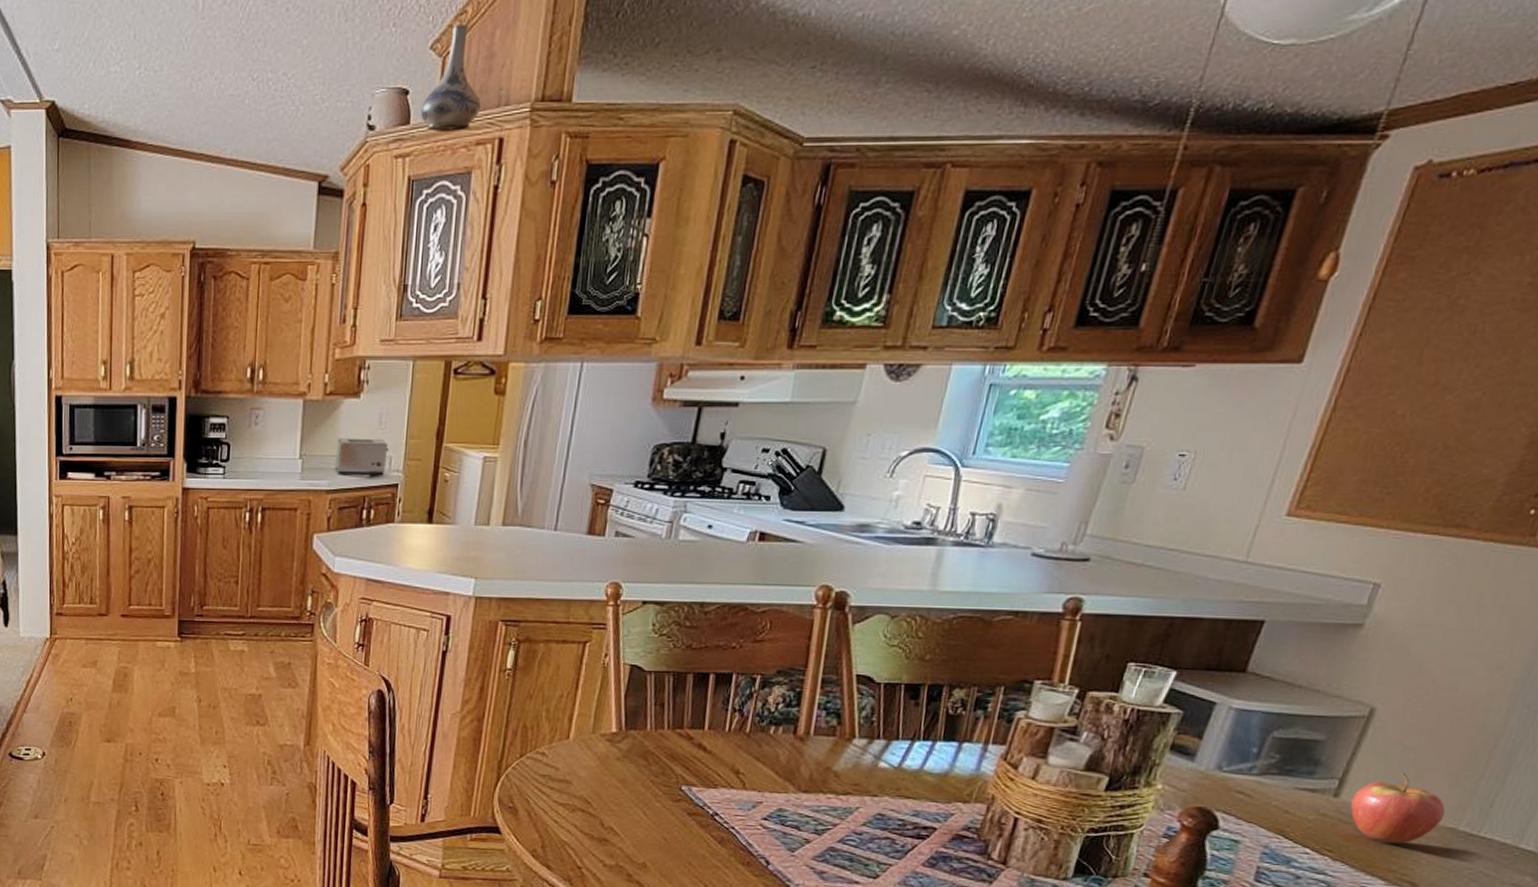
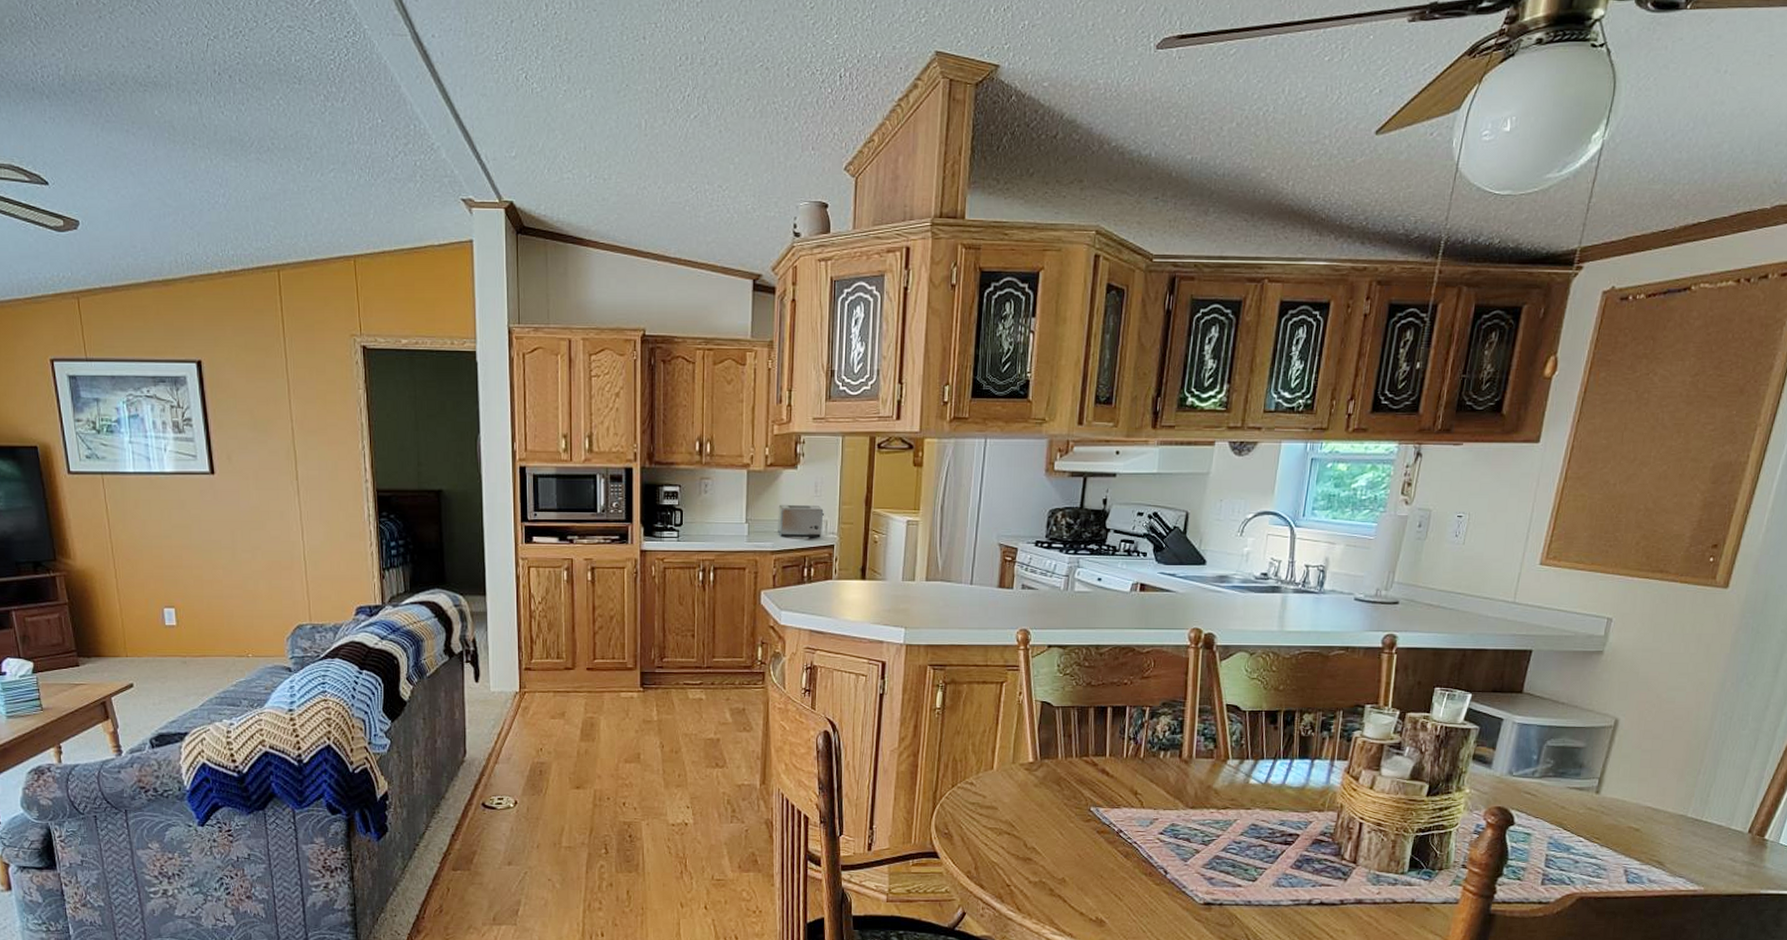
decorative vase: present [420,24,481,133] -> none [838,151,889,241]
fruit: present [1350,772,1446,844] -> none [1608,771,1677,830]

